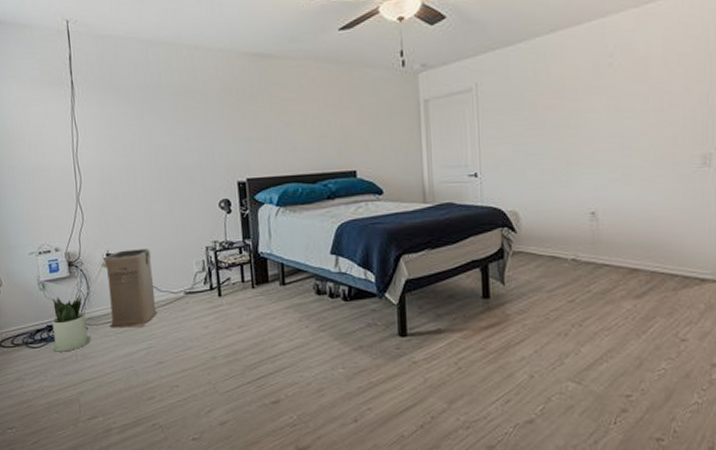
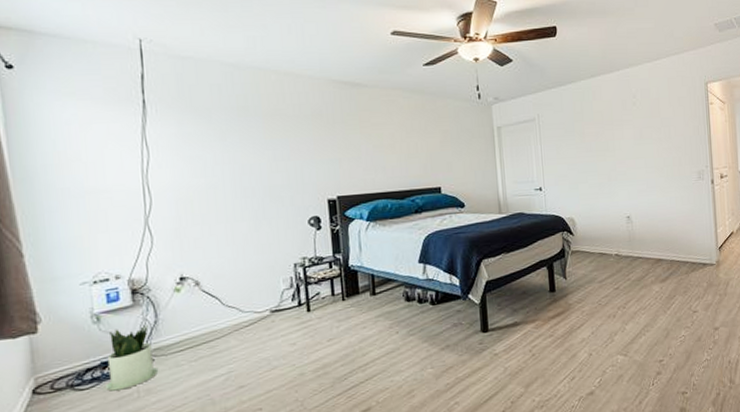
laundry basket: present [103,249,157,328] -> none [176,269,239,357]

